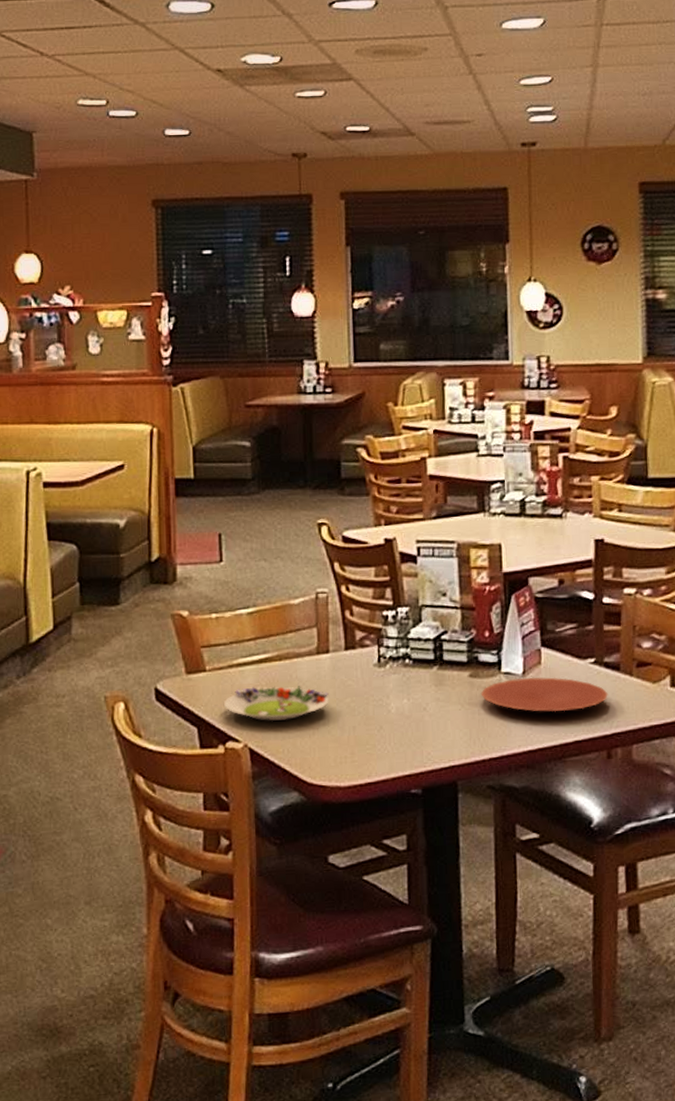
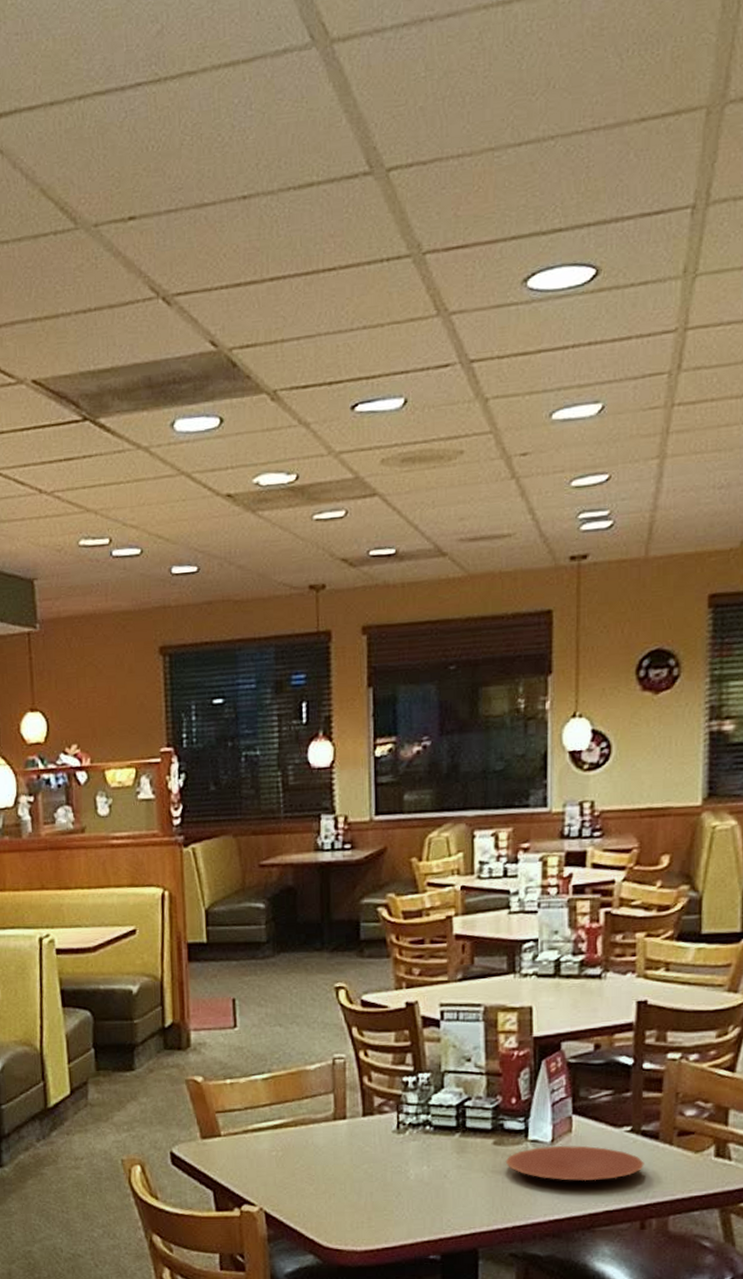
salad plate: present [223,686,329,722] -> none [238,1151,346,1187]

